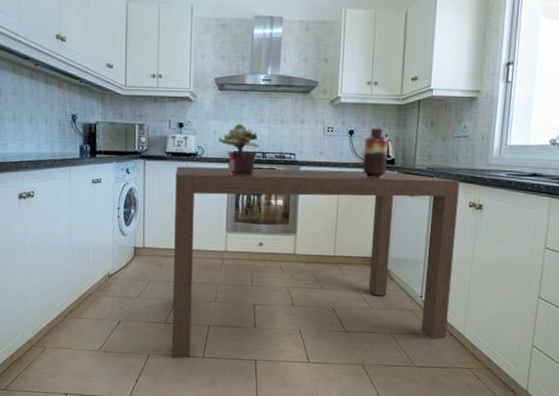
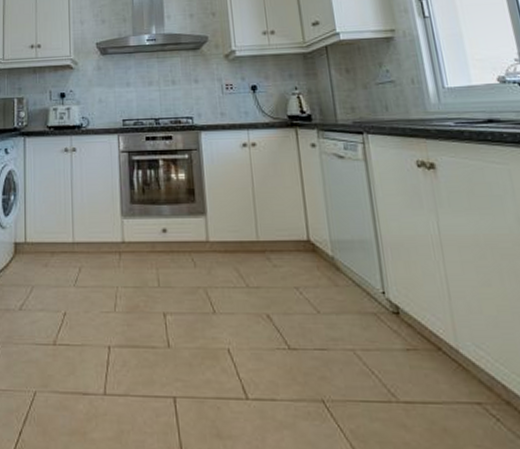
dining table: present [171,166,460,359] -> none [59,129,433,398]
potted plant: present [218,123,259,176] -> none [104,88,151,147]
vase: present [363,128,388,179] -> none [271,80,304,141]

